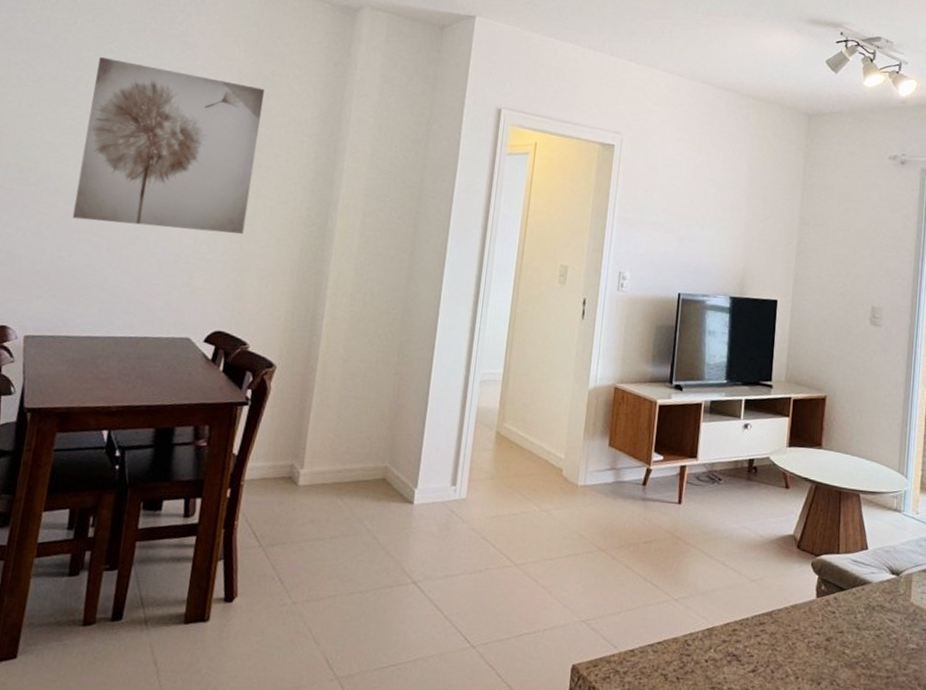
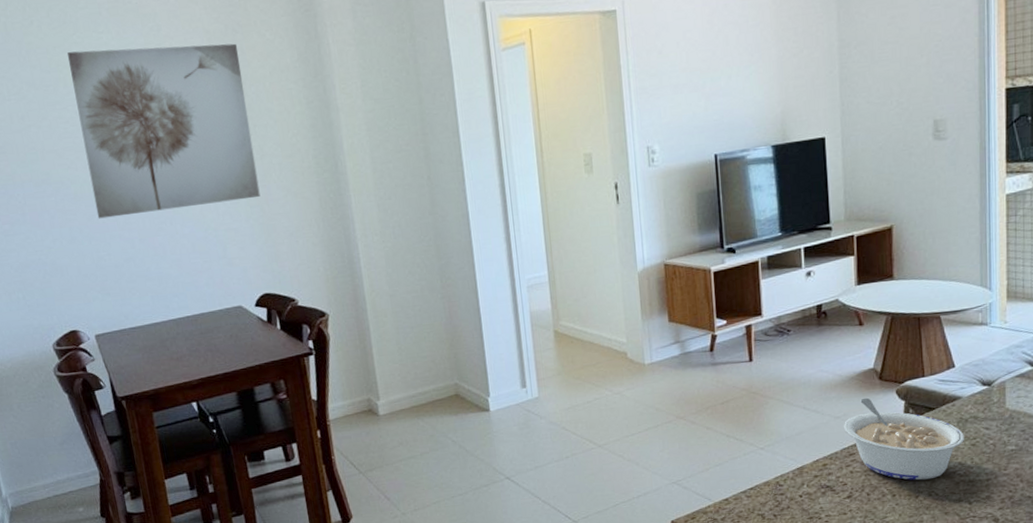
legume: none [757,564,870,666] -> present [843,397,964,480]

